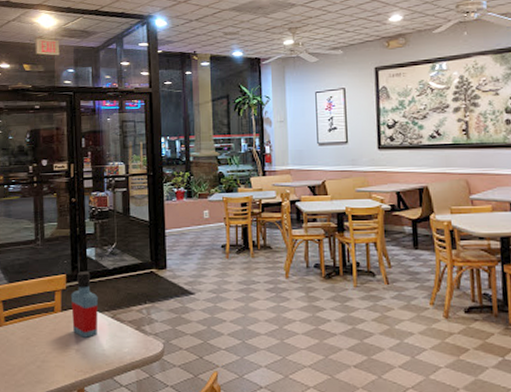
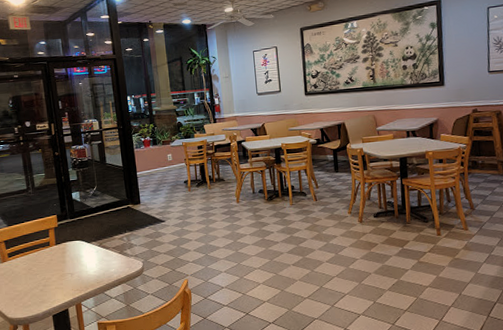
bottle: present [70,270,98,338] -> none [62,210,88,264]

